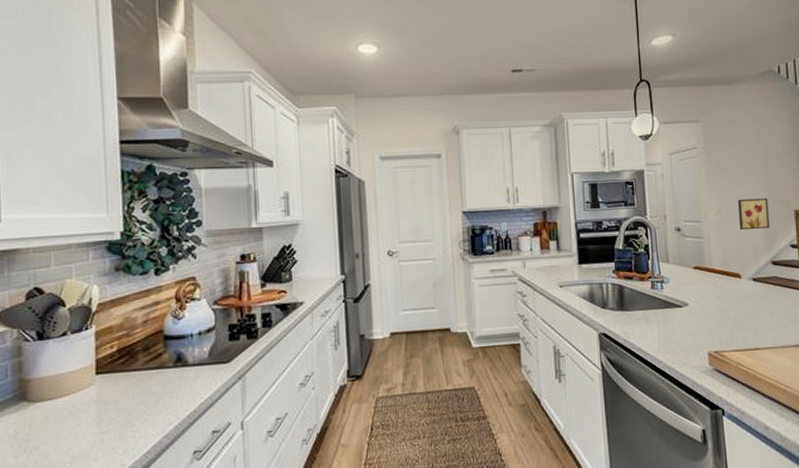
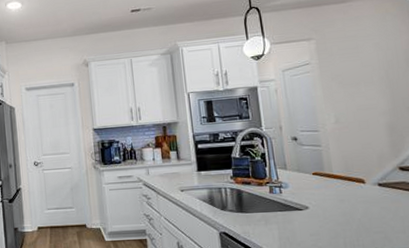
wall art: present [738,197,770,231] -> none [358,106,395,138]

